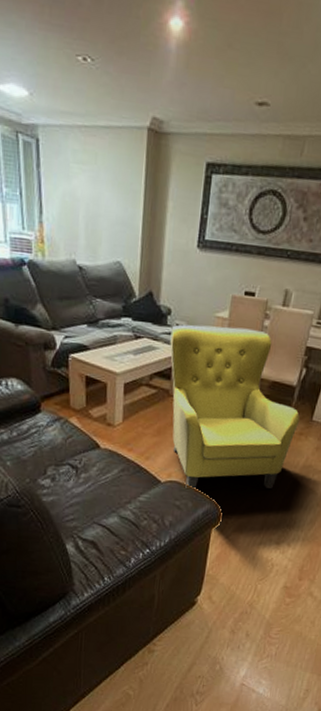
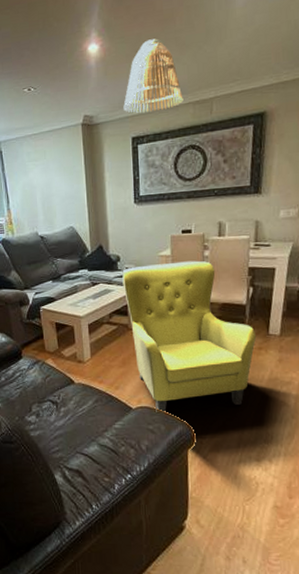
lamp shade: none [202,34,274,136] -> present [123,38,184,113]

